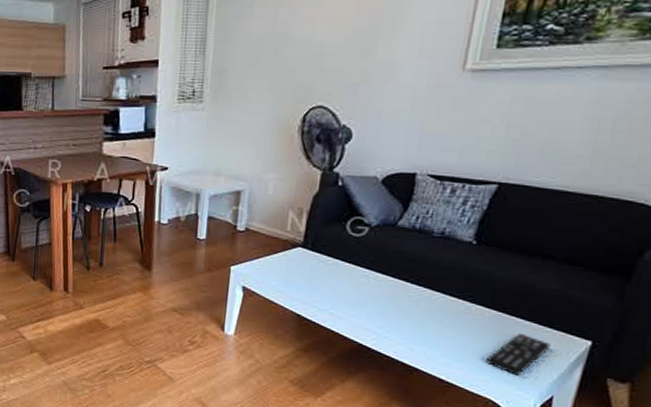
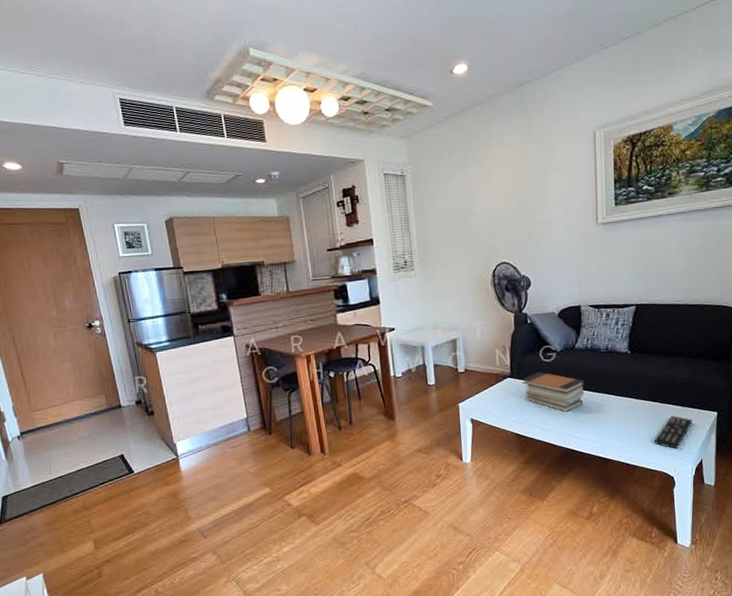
book stack: none [316,246,401,301] -> present [522,371,585,412]

